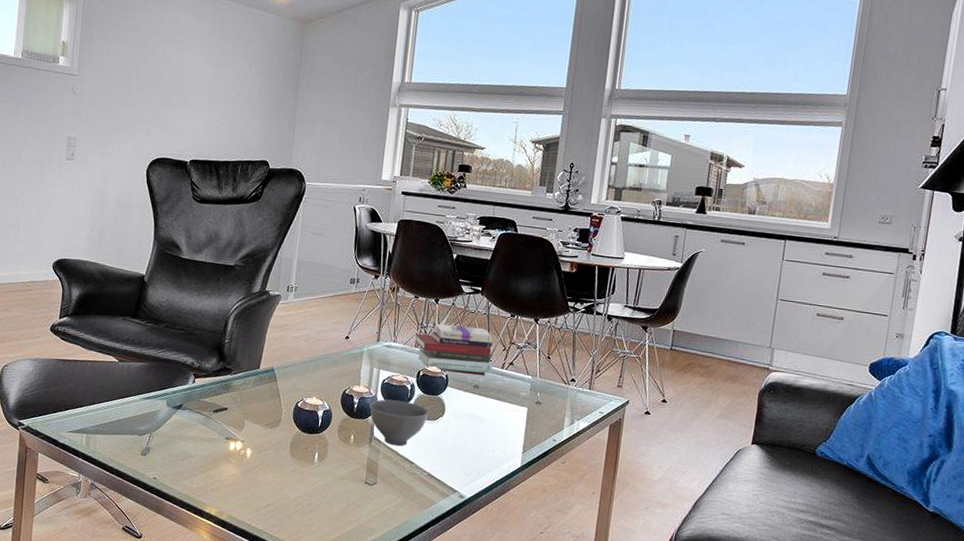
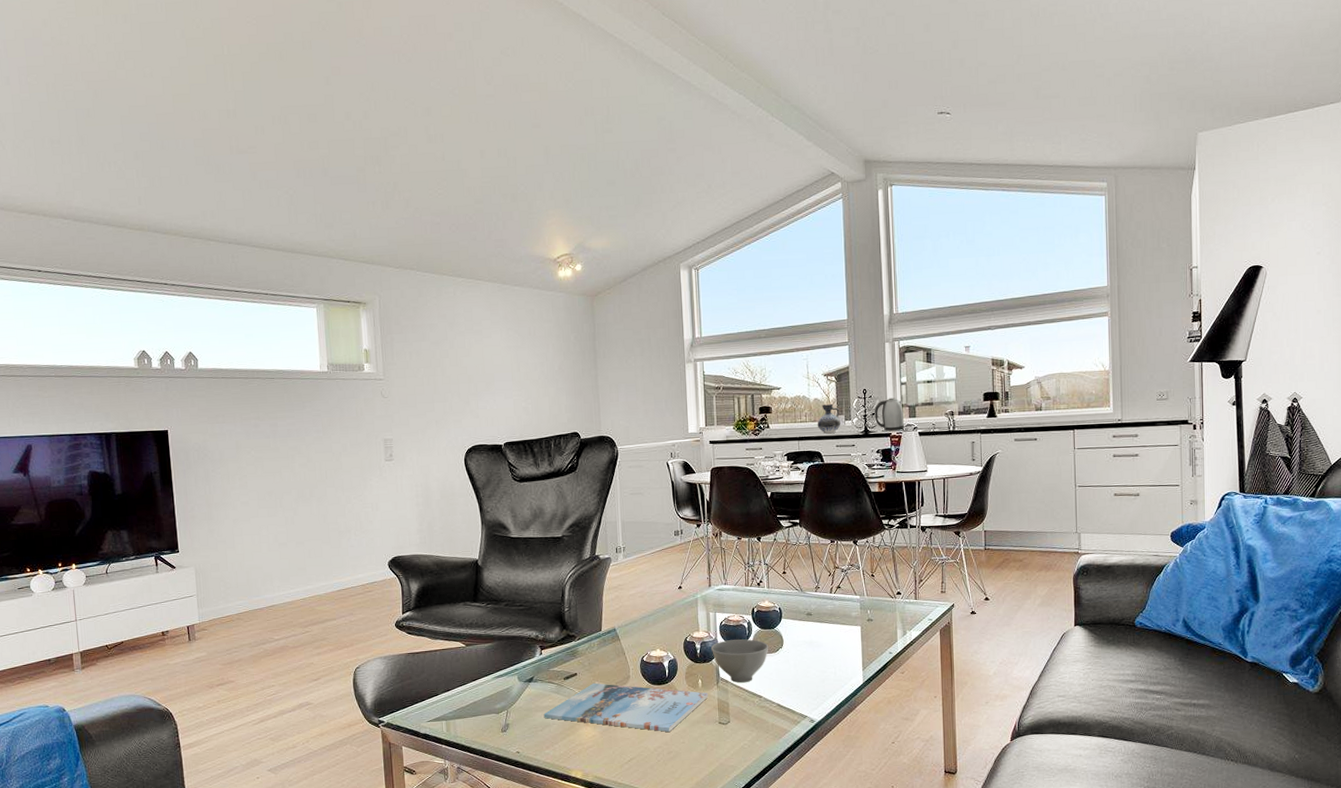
magazine: none [186,420,359,483] -> present [543,682,709,732]
books: present [414,324,494,377] -> none [744,557,822,604]
ceramic jug: none [516,172,542,204] -> present [817,403,841,433]
kettle: none [578,176,610,212] -> present [874,398,905,431]

